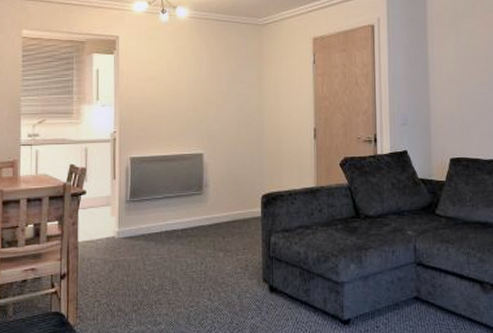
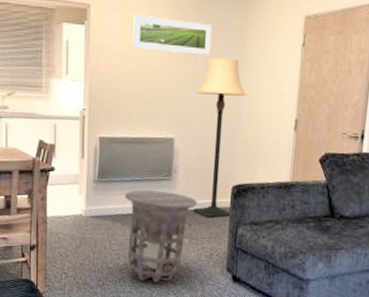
side table: none [157,206,229,302] -> present [124,190,197,283]
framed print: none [159,43,232,76] -> present [132,14,212,55]
lamp: none [222,77,268,228] -> present [194,57,247,218]

